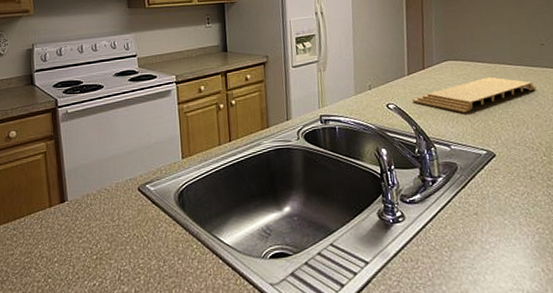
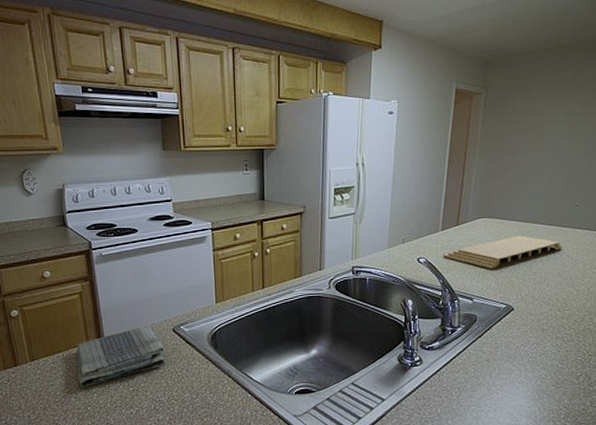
dish towel: none [39,186,131,257] -> present [76,326,165,388]

